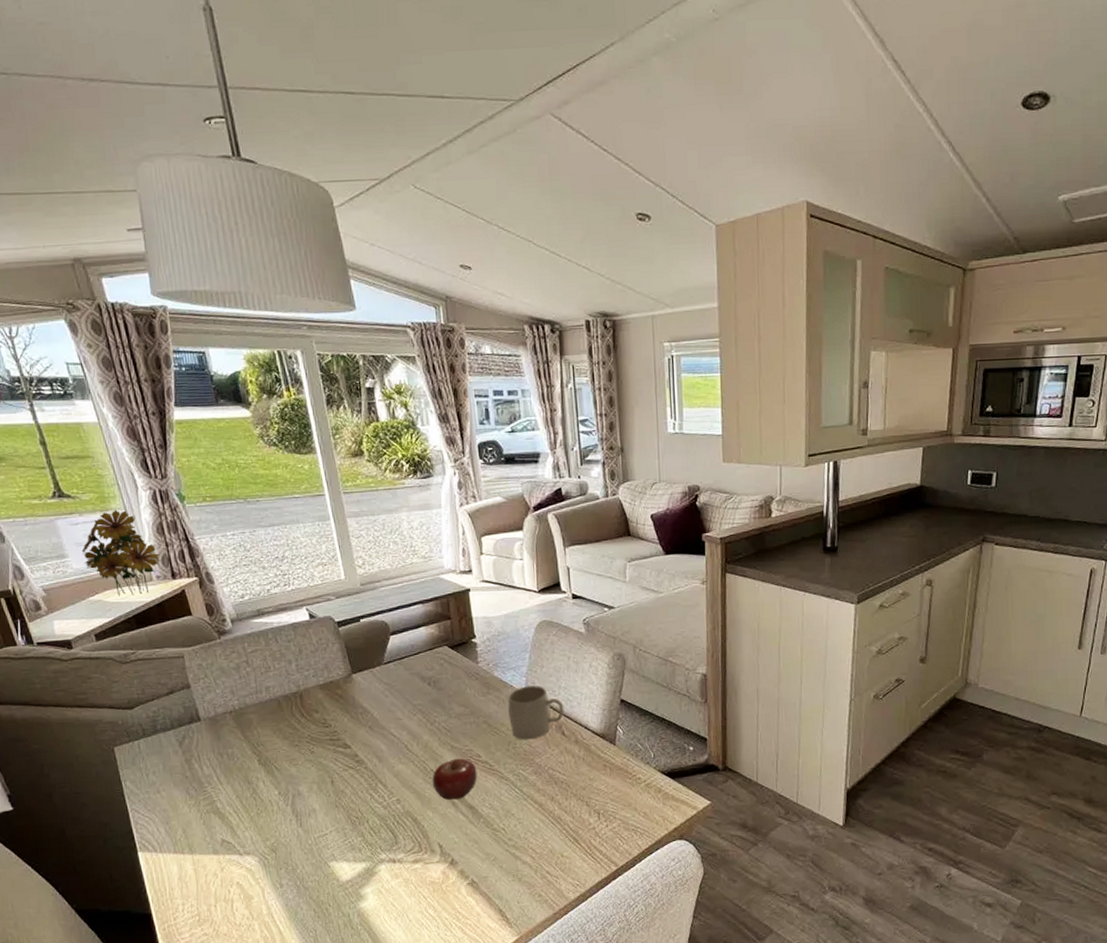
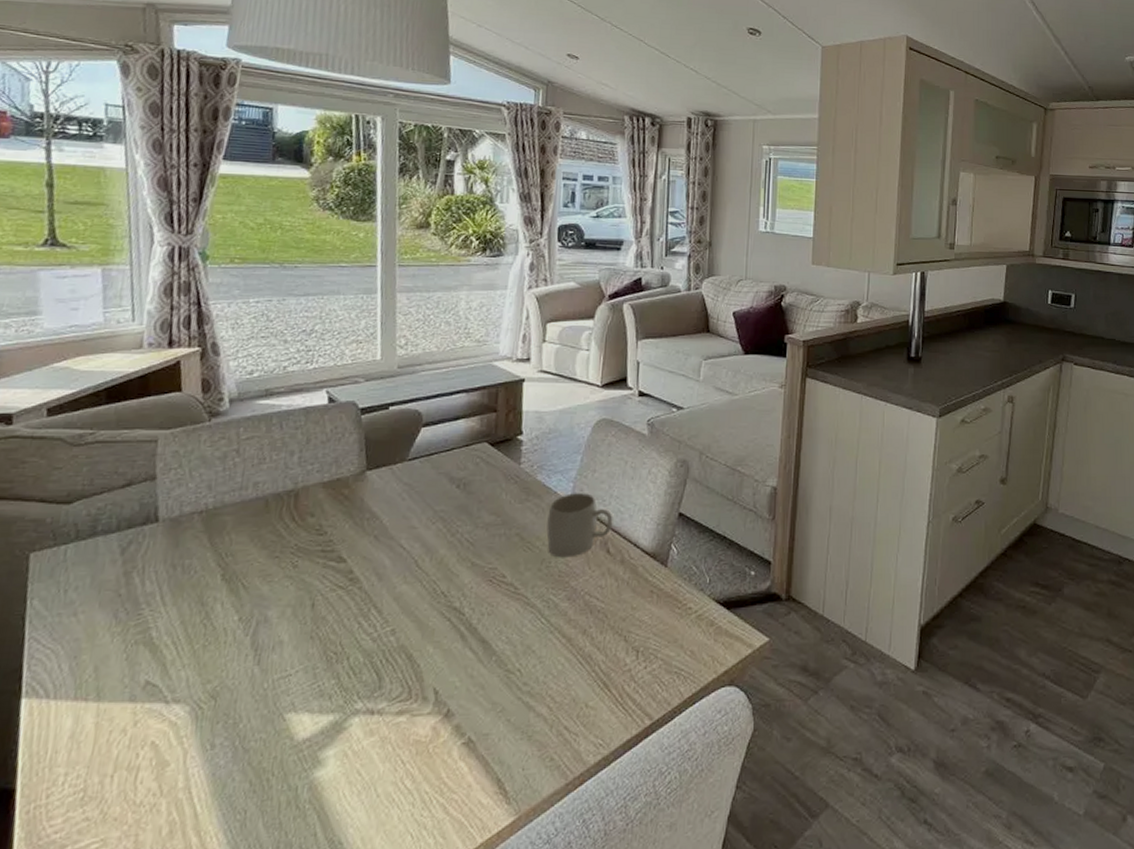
flower bouquet: present [81,509,161,596] -> none [60,264,160,364]
fruit: present [432,758,477,800] -> none [440,578,498,631]

